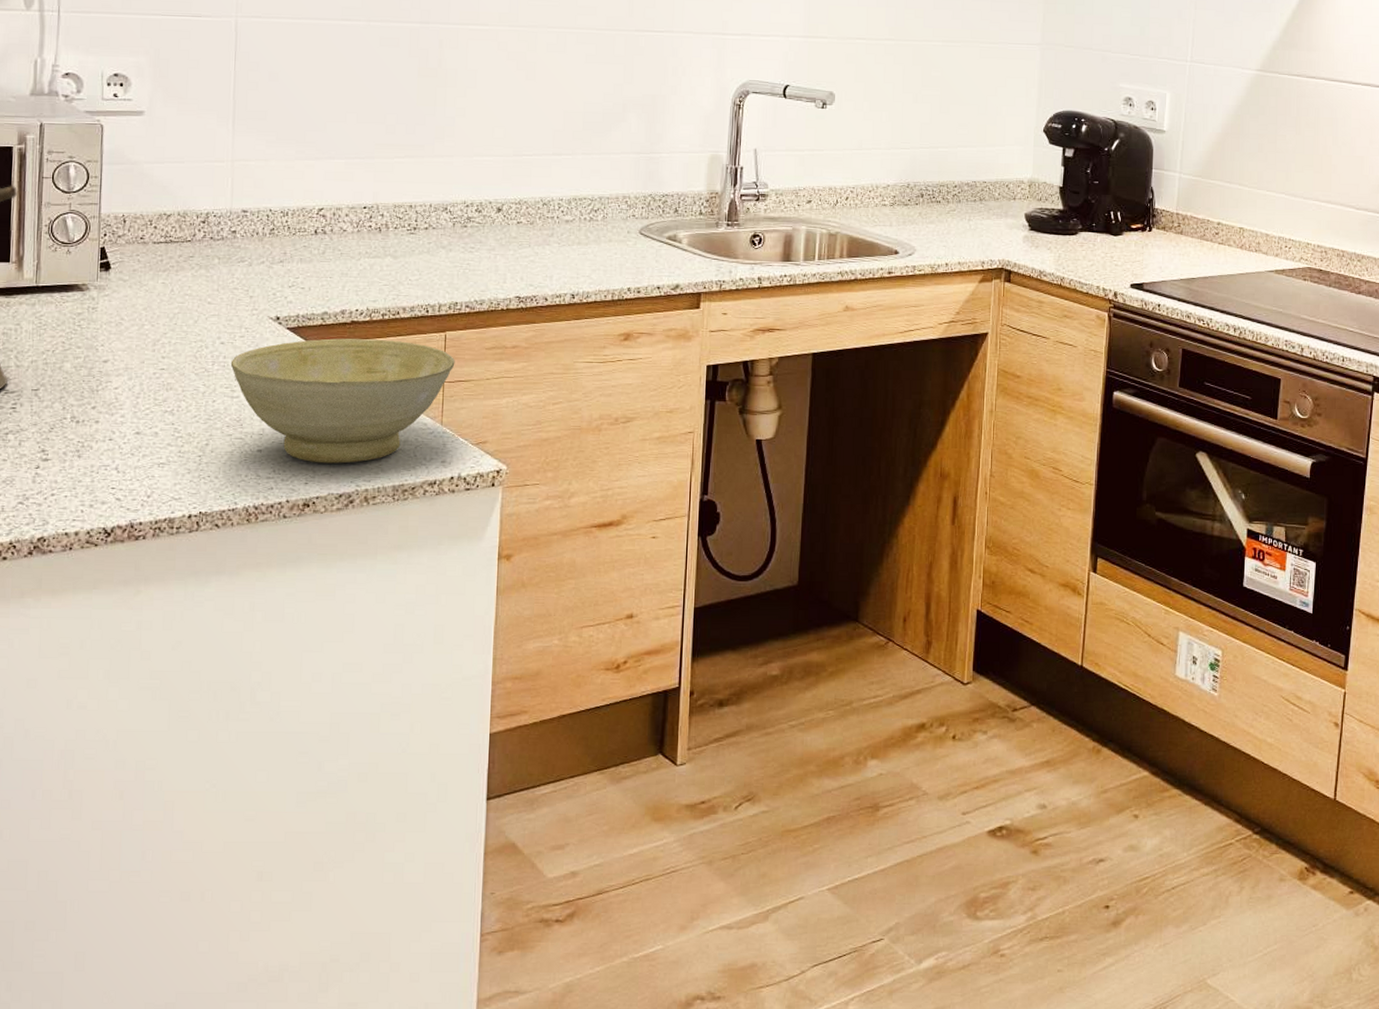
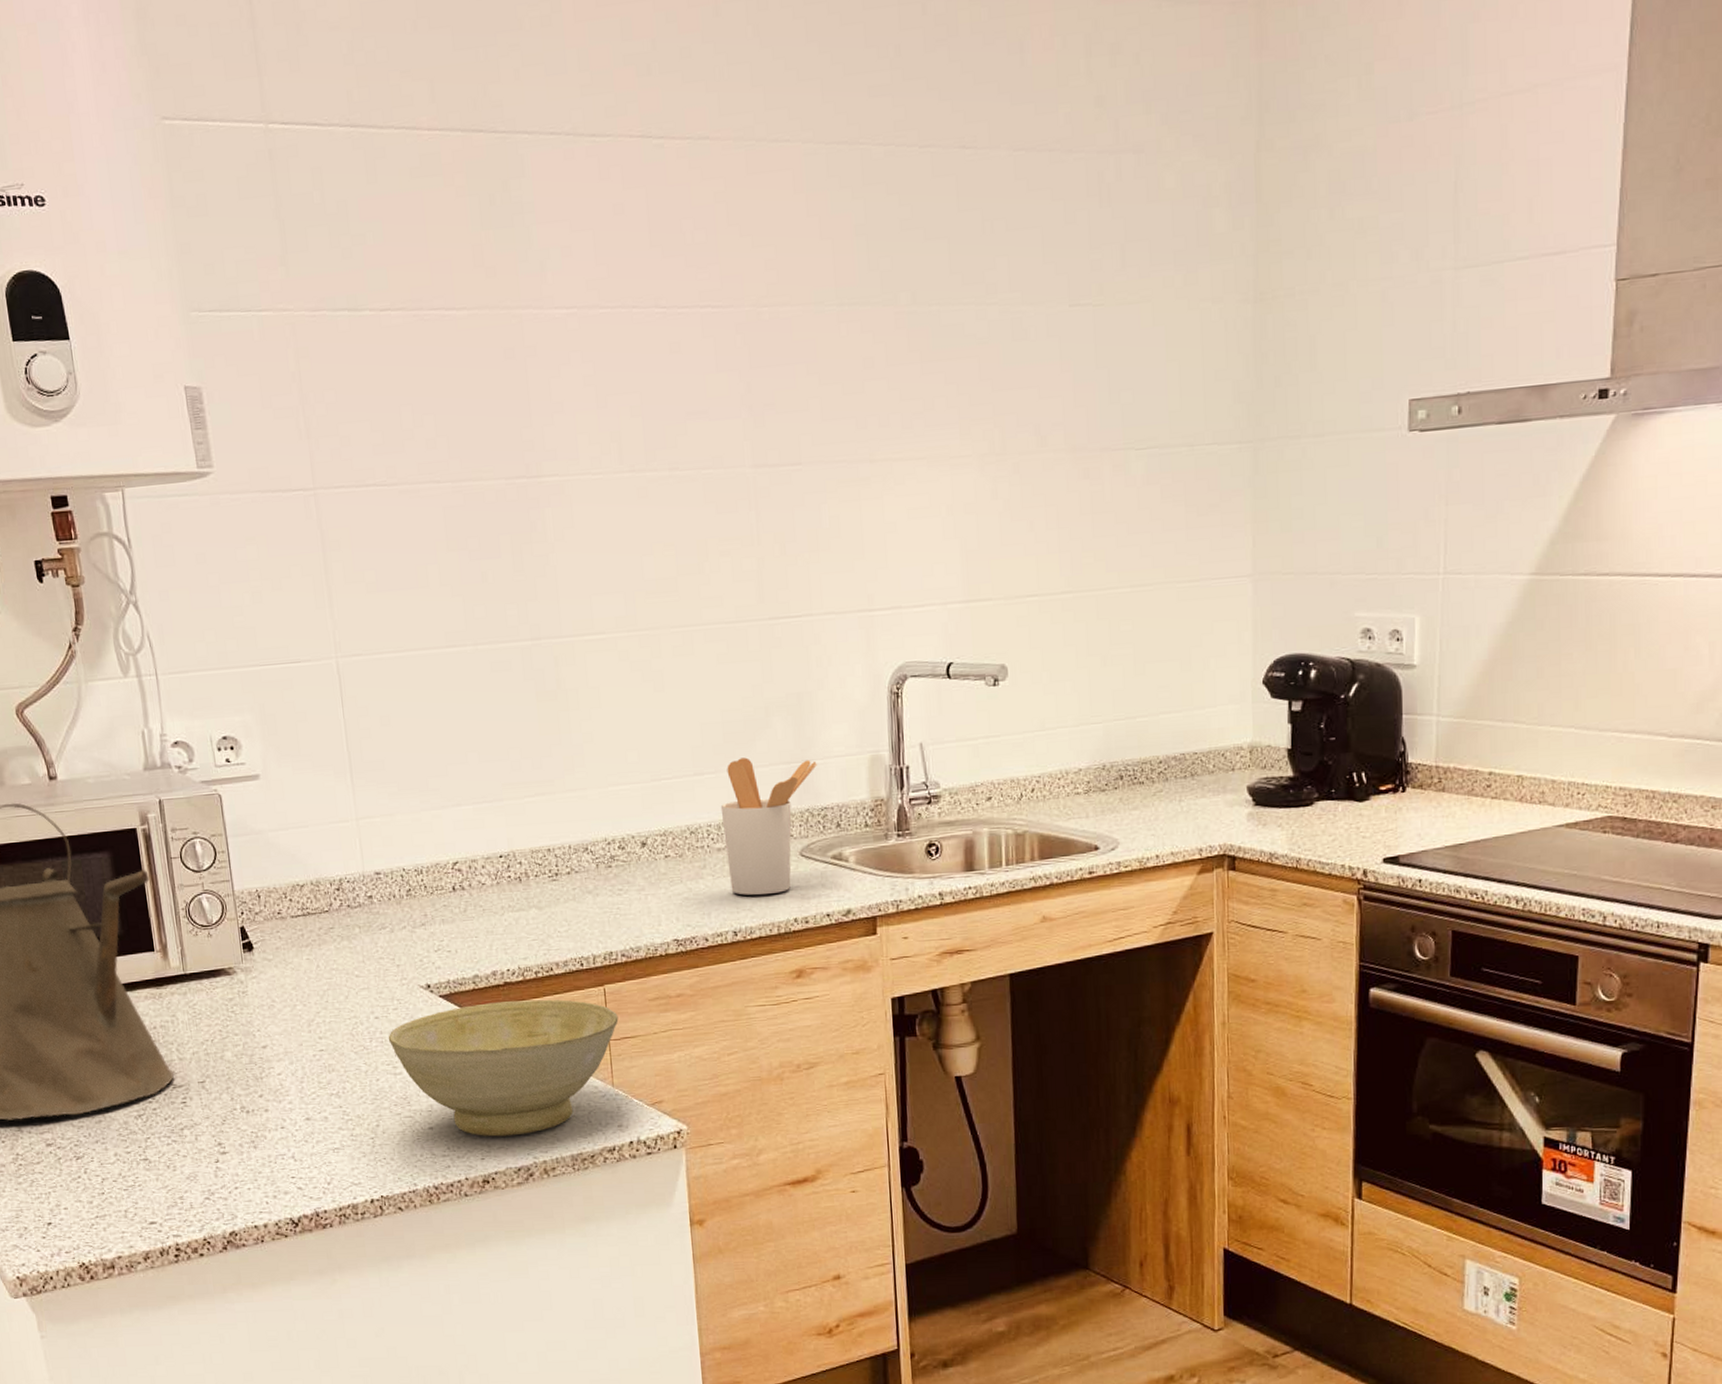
utensil holder: none [573,144,663,265] -> present [720,757,817,896]

